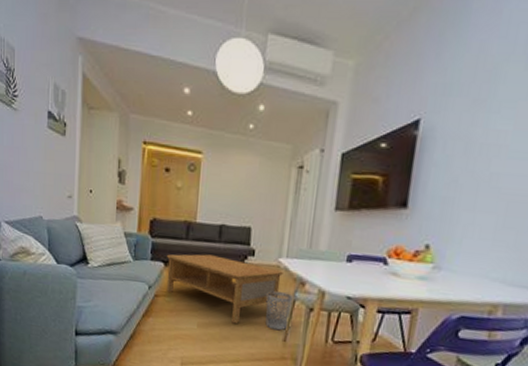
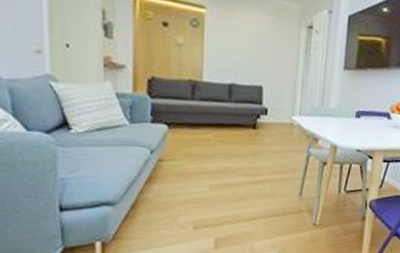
coffee table: present [166,254,283,324] -> none [169,114,297,183]
wastebasket: present [265,291,293,331] -> none [280,148,307,186]

